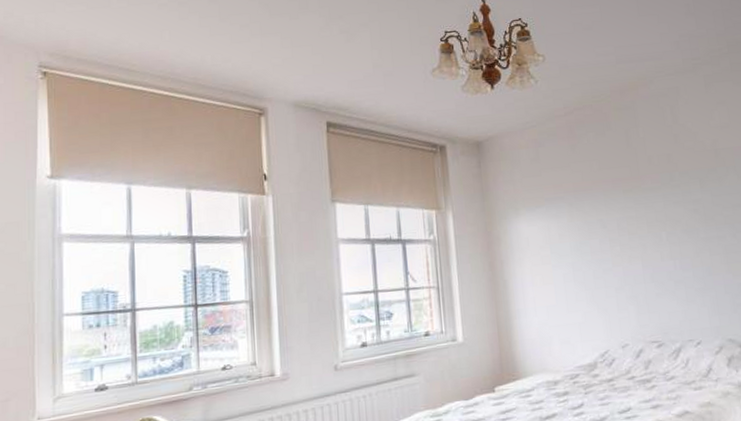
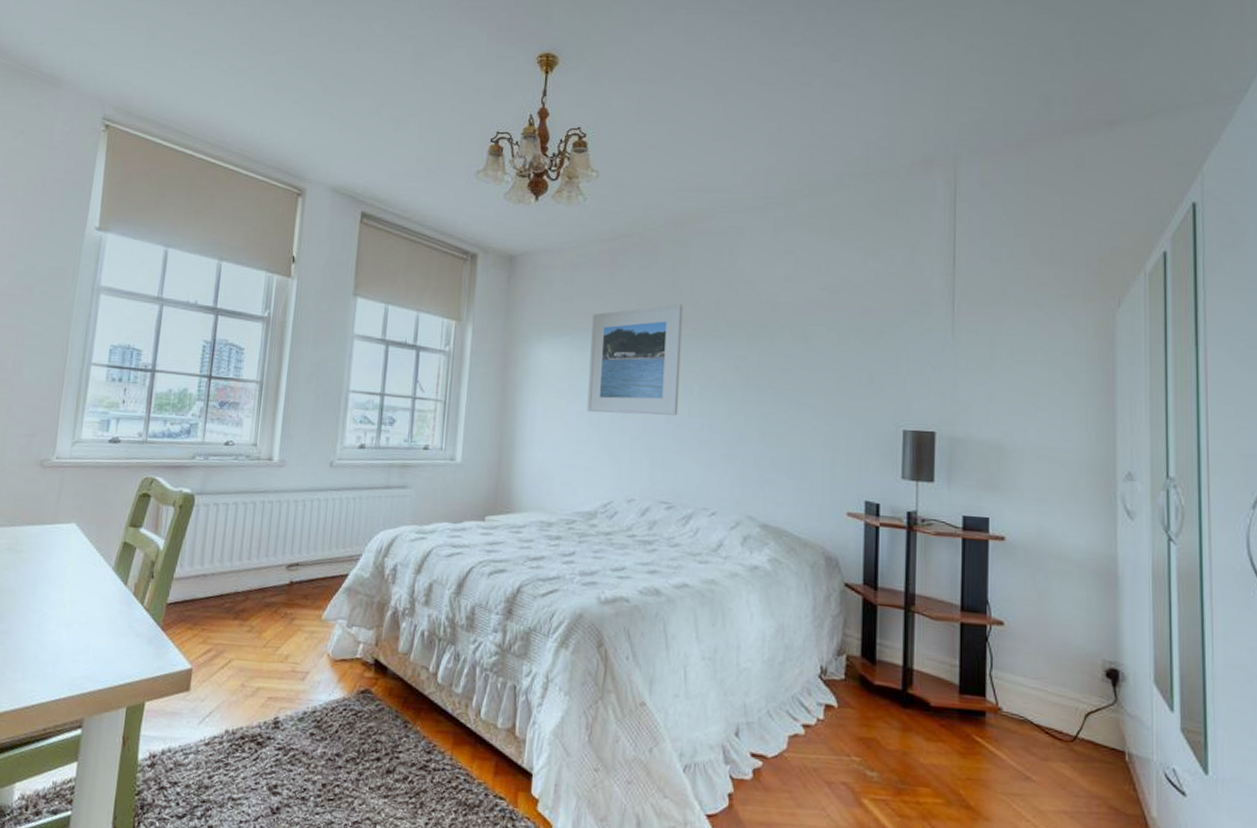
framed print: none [561,162,653,273] -> present [587,304,683,415]

